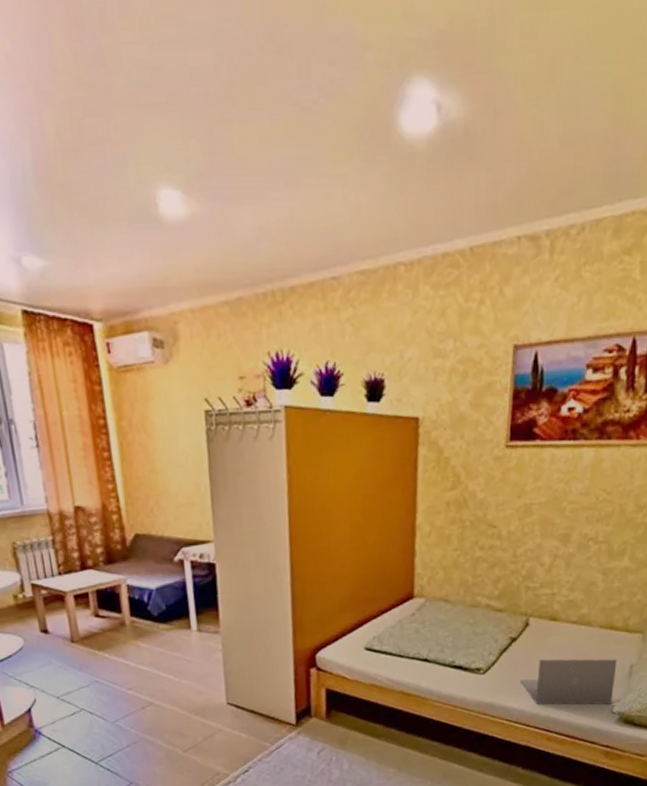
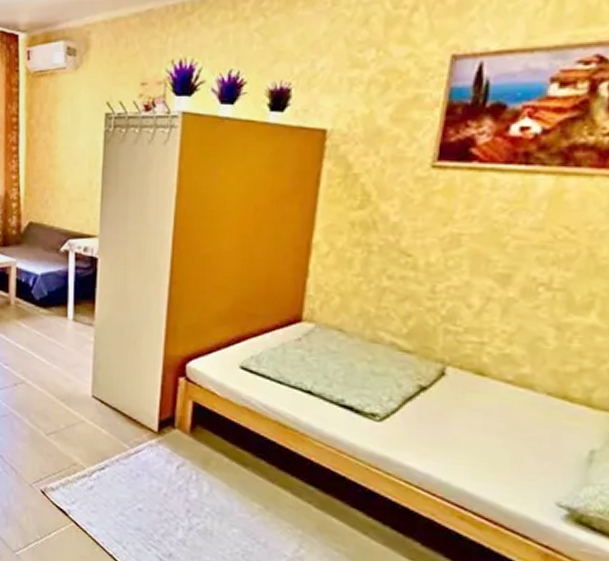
laptop: present [521,658,617,705] -> none [428,419,570,494]

